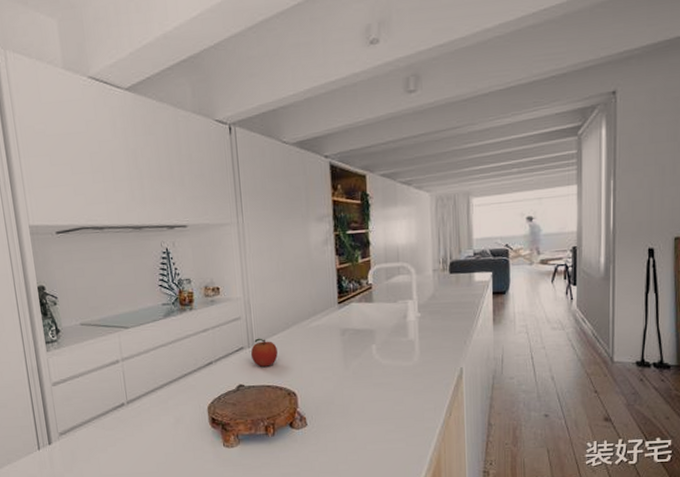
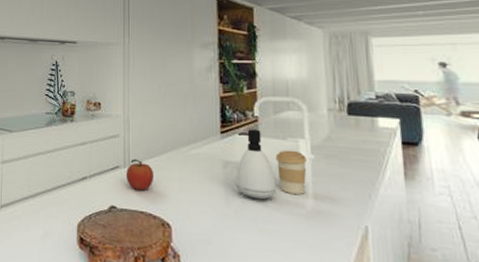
soap dispenser: none [353,296,389,359] -> present [236,129,277,200]
coffee cup: none [387,311,414,350] -> present [275,150,307,194]

